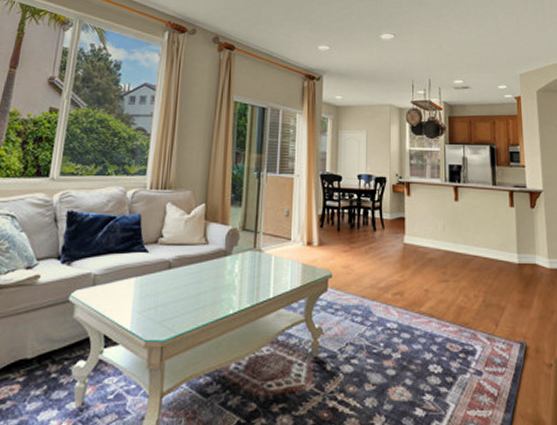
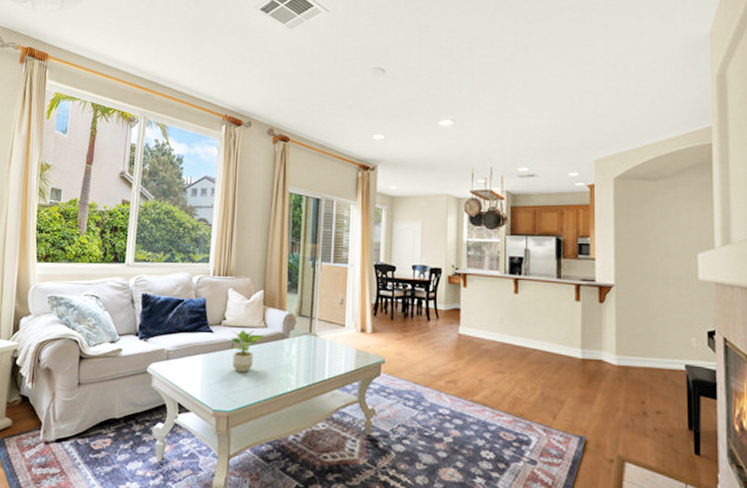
potted plant: none [168,247,205,295] -> present [231,329,264,372]

